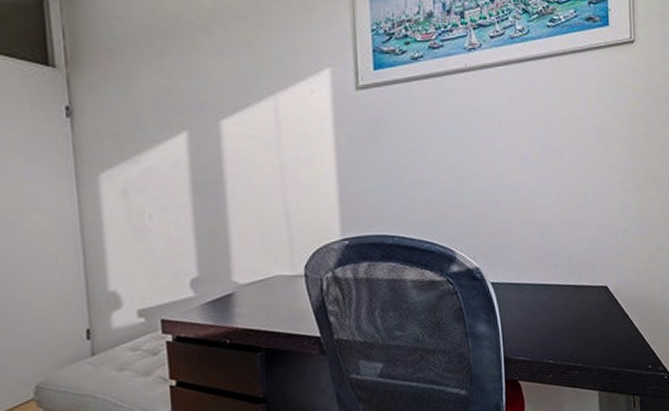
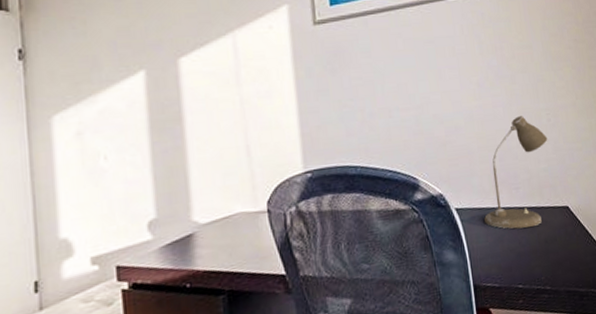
desk lamp: none [520,192,592,306] -> present [484,116,548,229]

